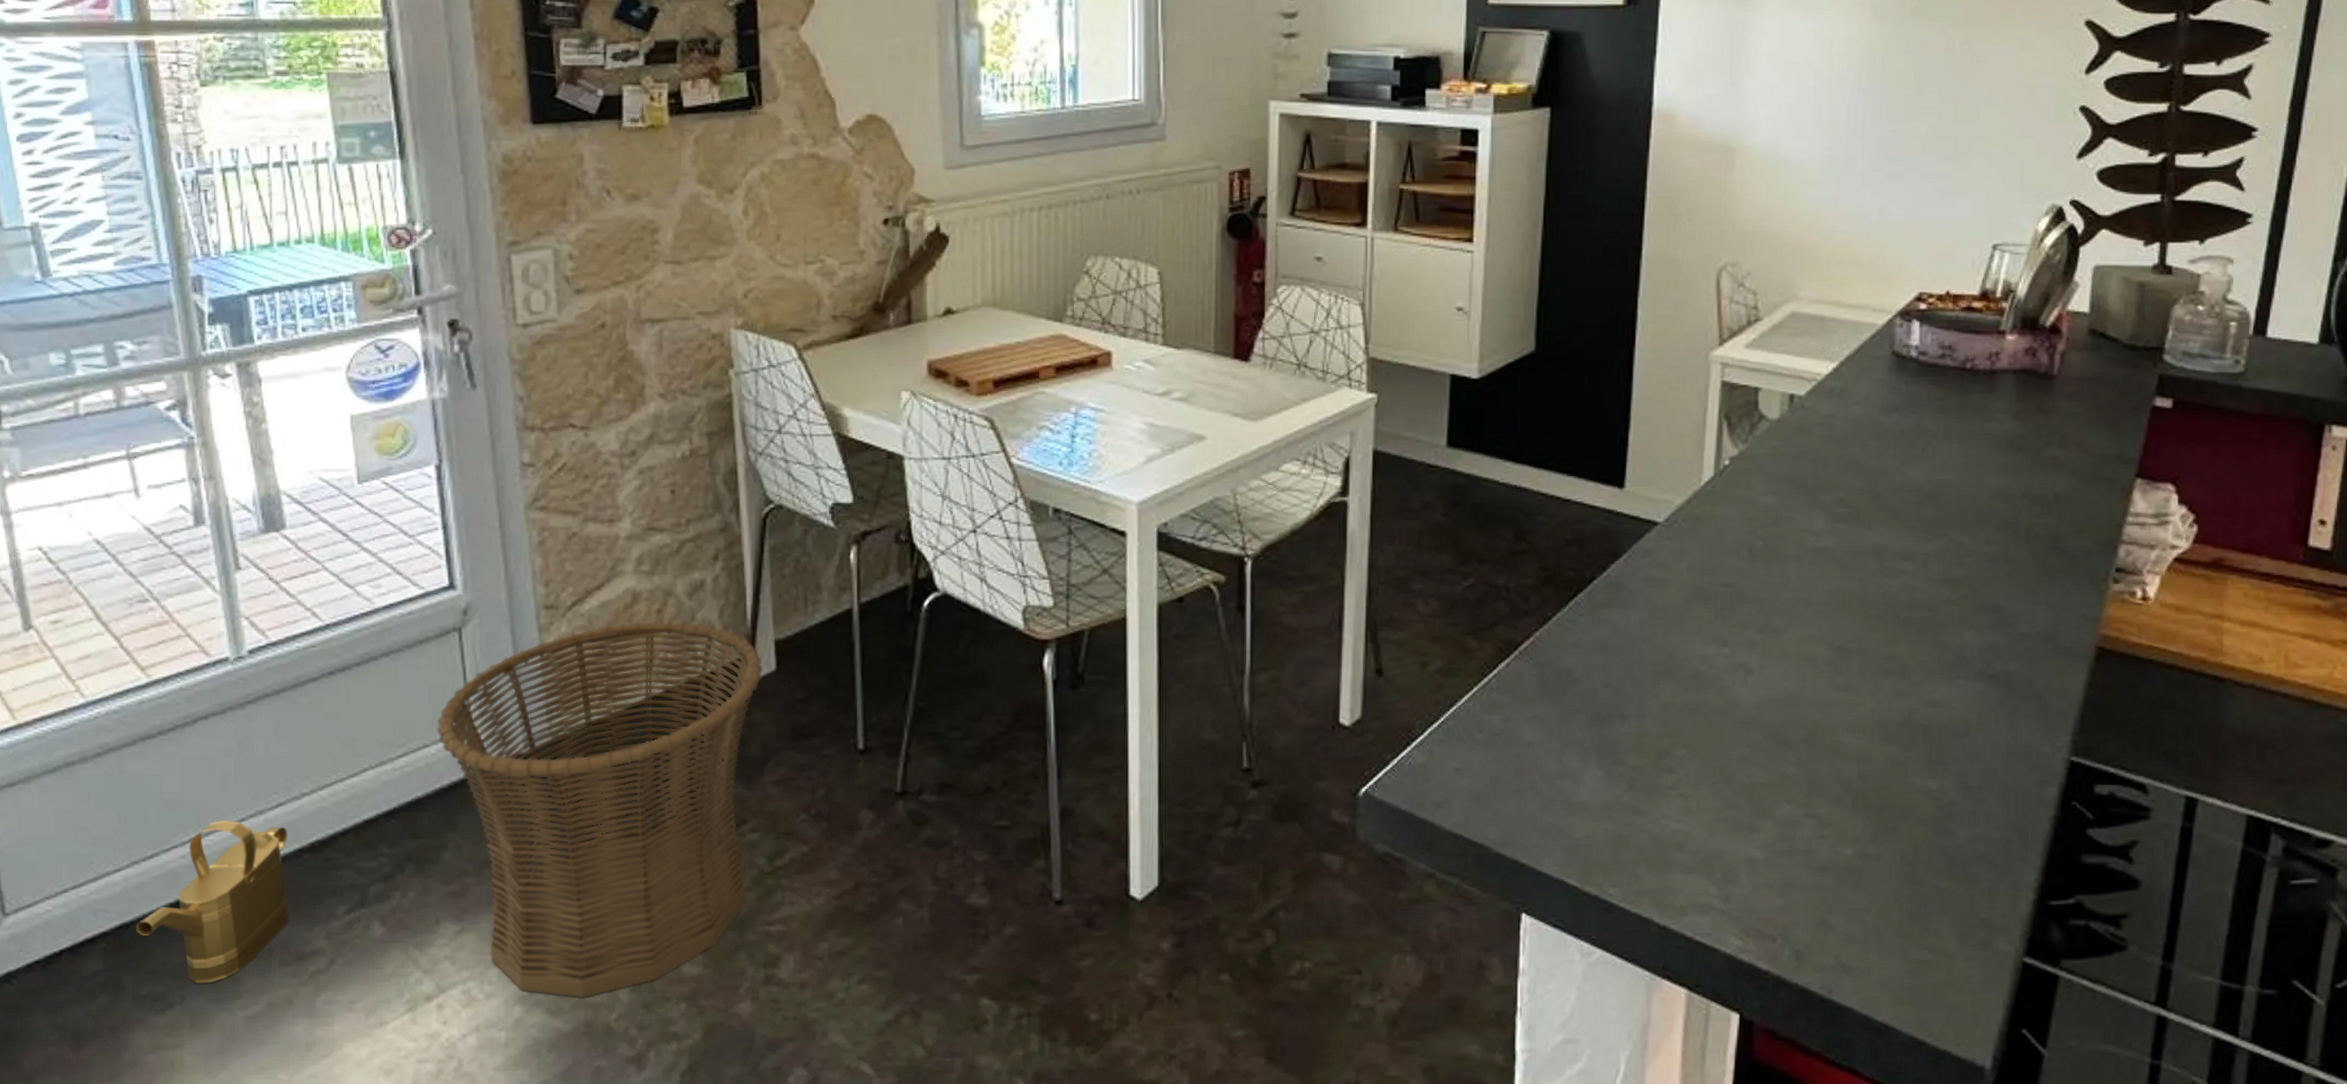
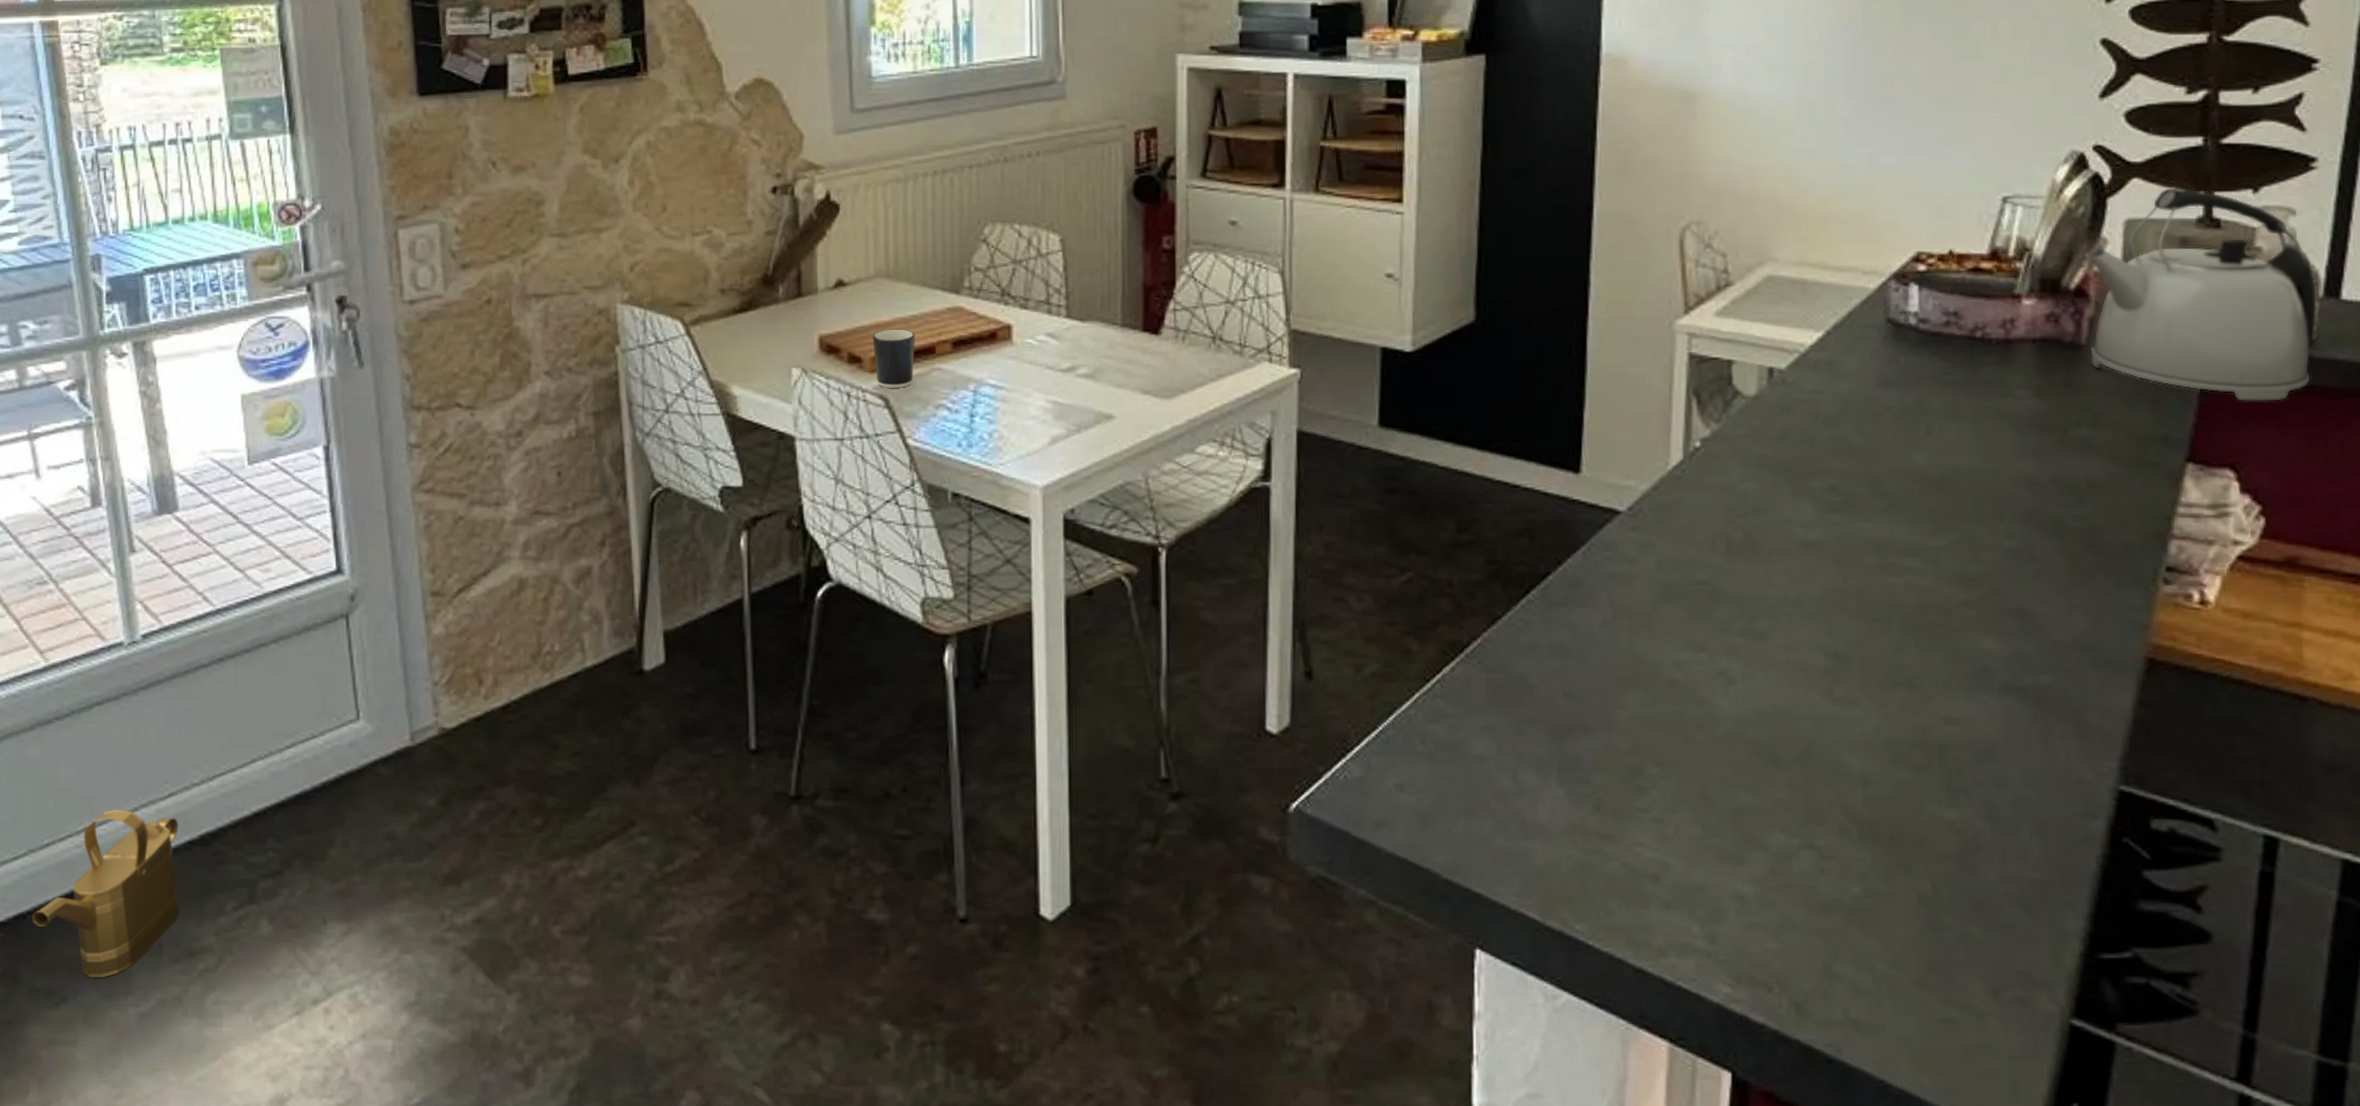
basket: present [436,620,764,998] -> none [324,608,652,1007]
mug: none [979,355,1020,410] -> present [872,329,915,388]
kettle: none [2059,238,2247,425] -> present [2085,188,2316,401]

